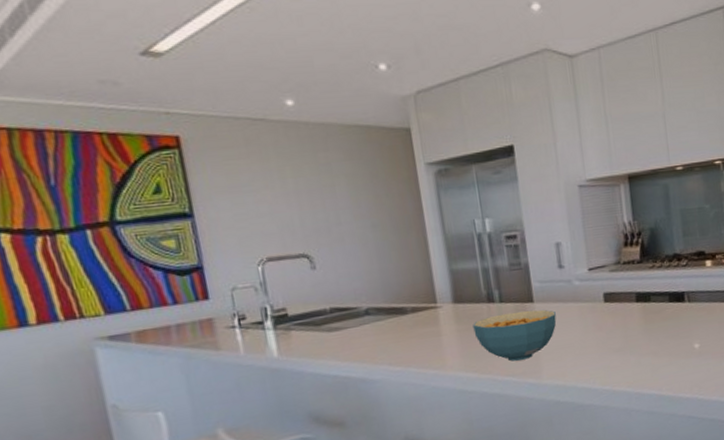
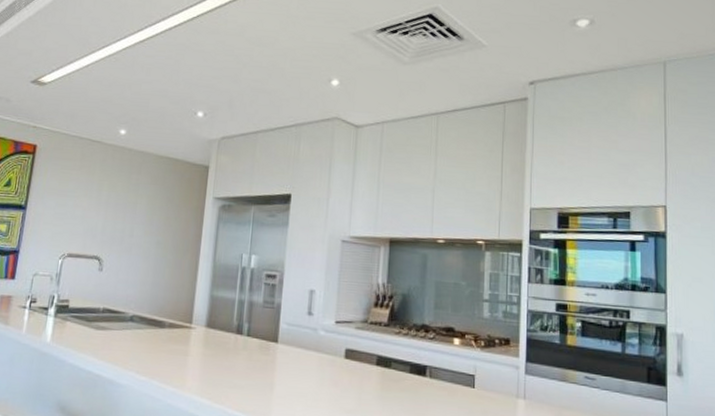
cereal bowl: present [473,309,557,362] -> none [217,347,296,398]

